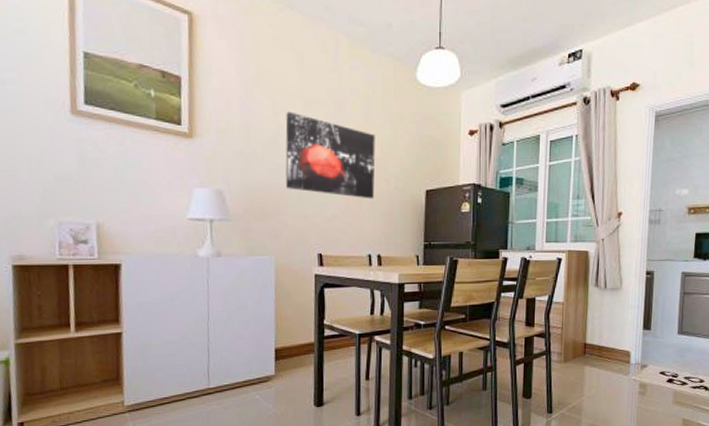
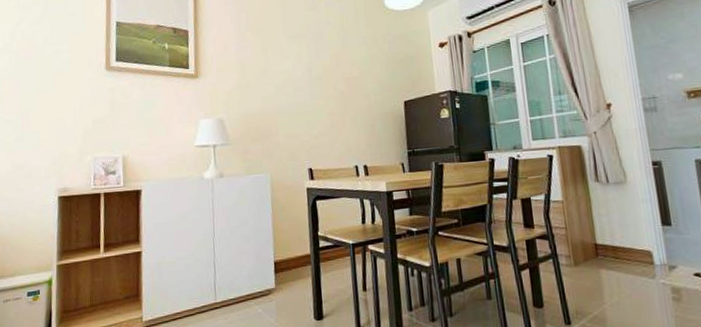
wall art: present [285,111,375,199] -> none [273,47,356,115]

